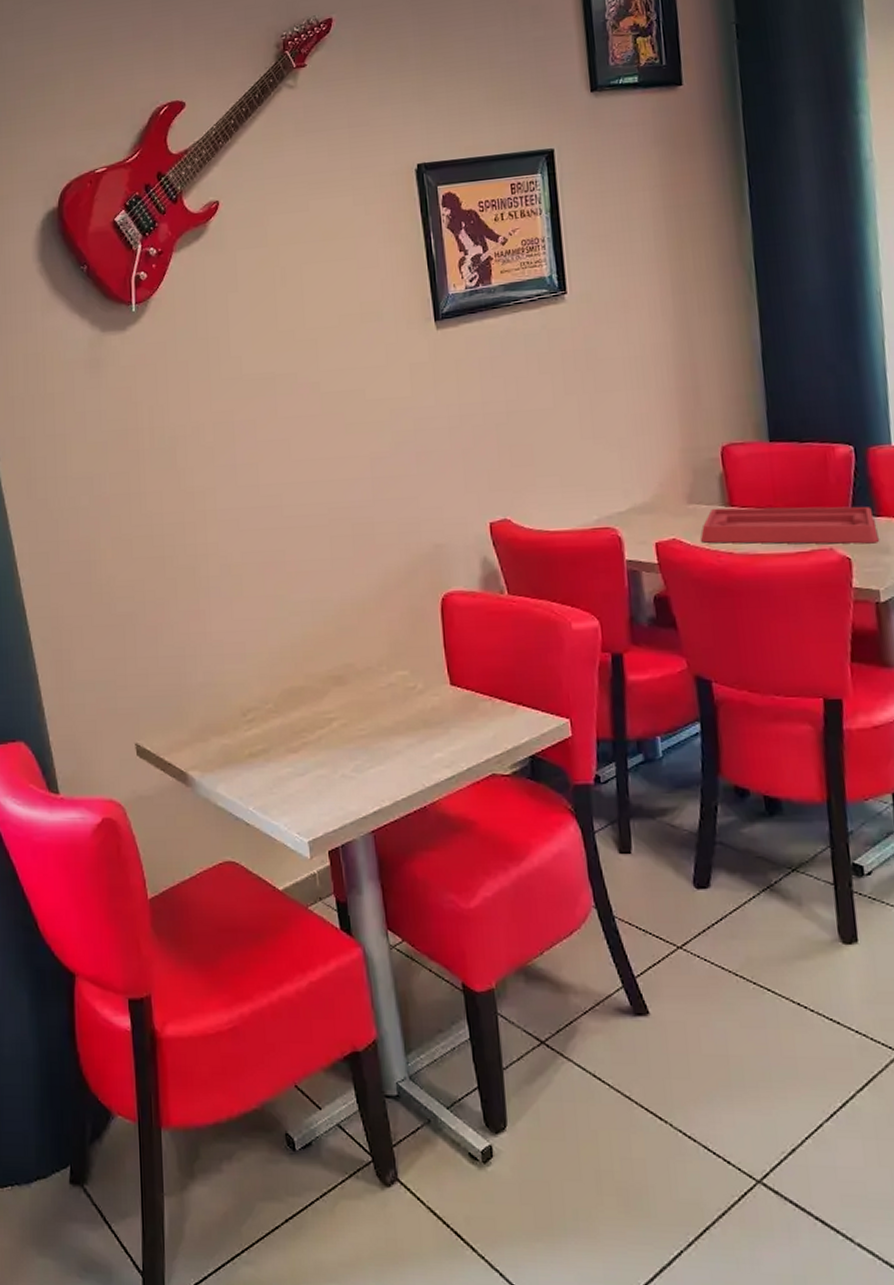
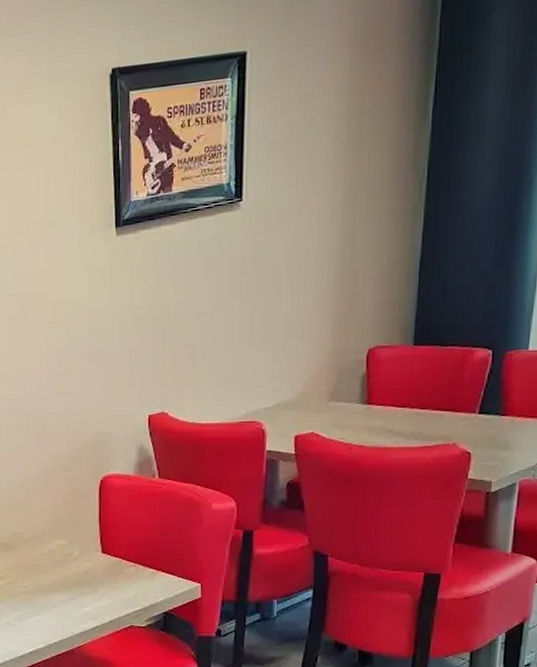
tray: present [701,506,879,544] -> none [337,405,500,440]

